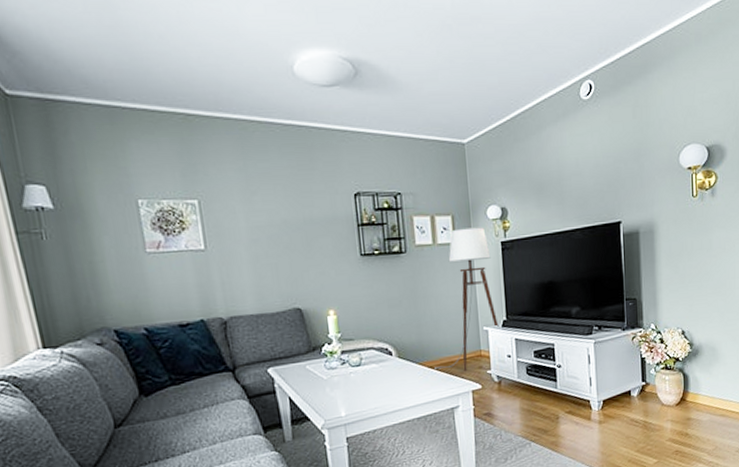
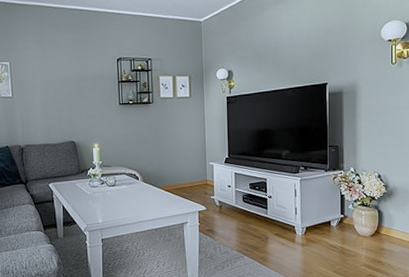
floor lamp: present [435,227,499,371] -> none [170,85,222,196]

